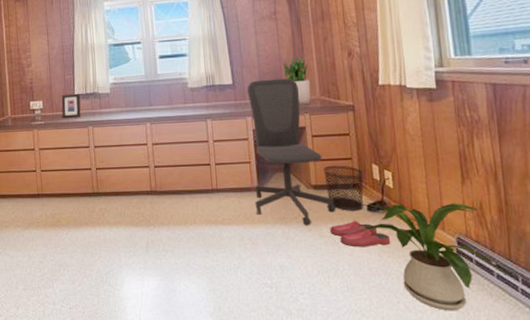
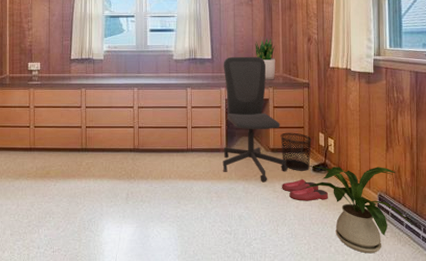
picture frame: present [61,94,81,118] -> none [58,59,76,79]

